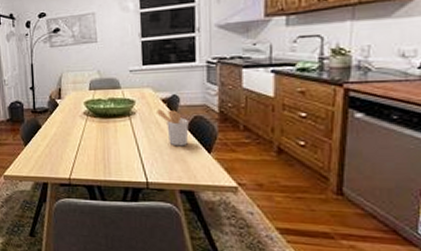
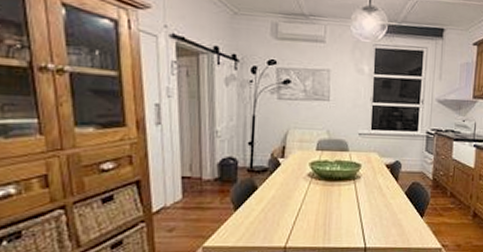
utensil holder: present [157,109,189,146] -> none [380,174,407,211]

